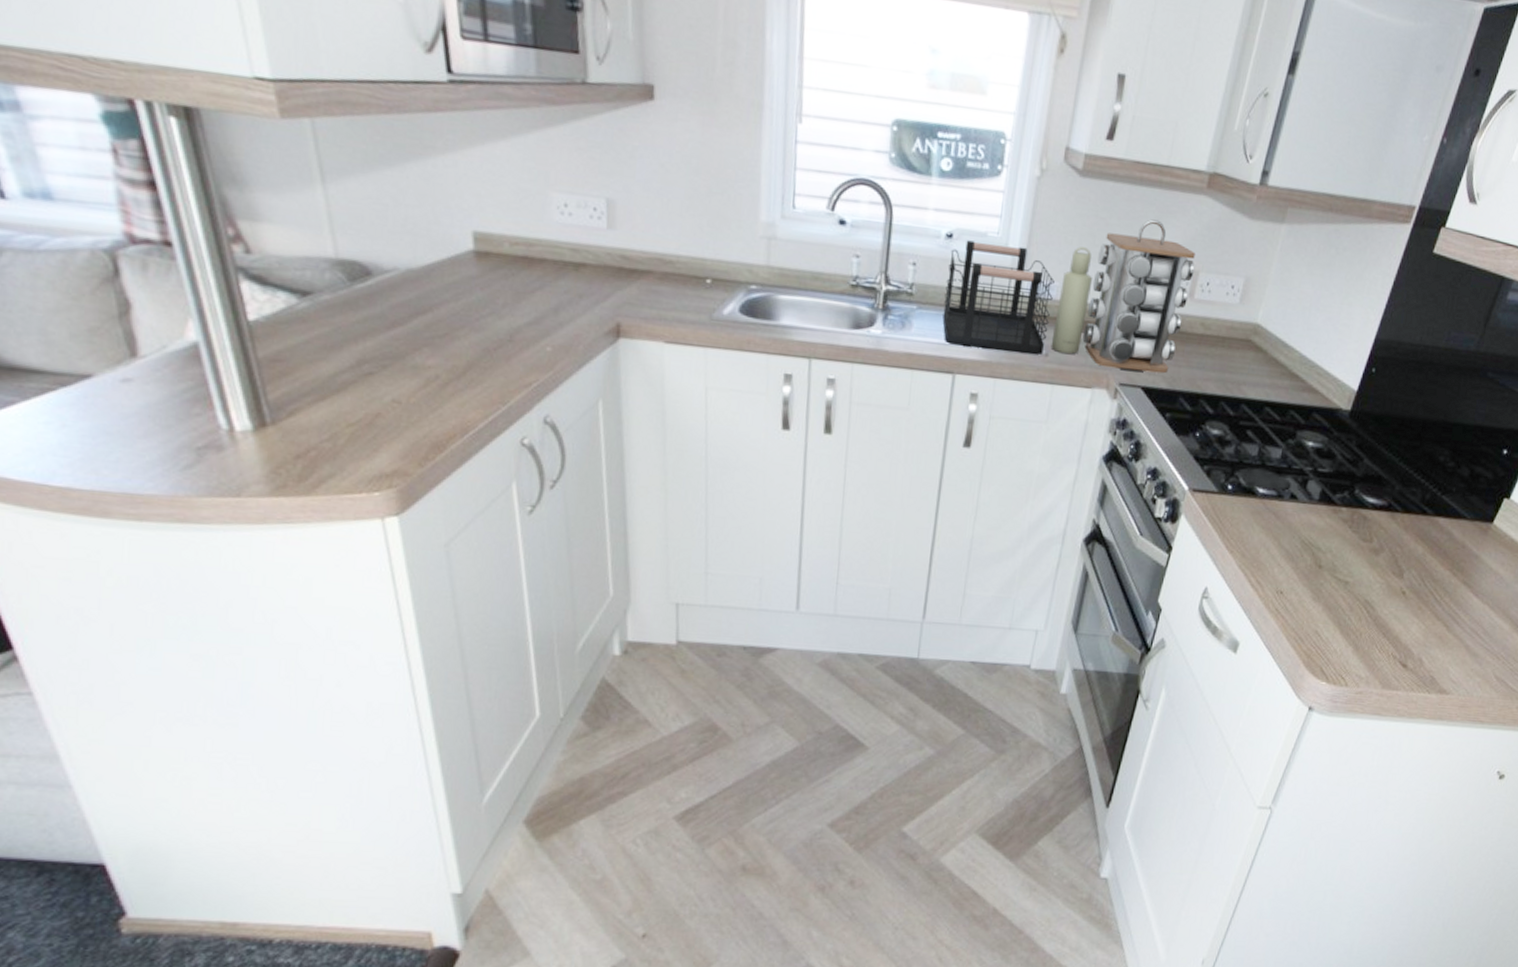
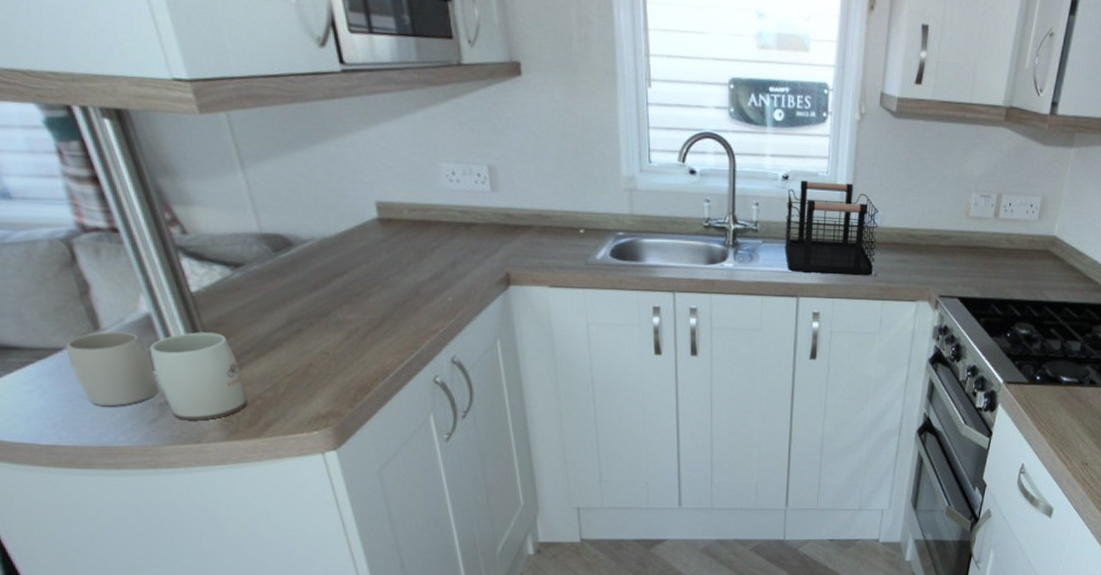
mug: none [96,359,198,447] -> present [67,331,159,407]
mug: none [192,367,301,471] -> present [149,332,248,421]
bottle: present [1051,246,1093,354] -> none [879,179,911,273]
spice rack: present [1082,219,1195,374] -> none [905,151,998,285]

